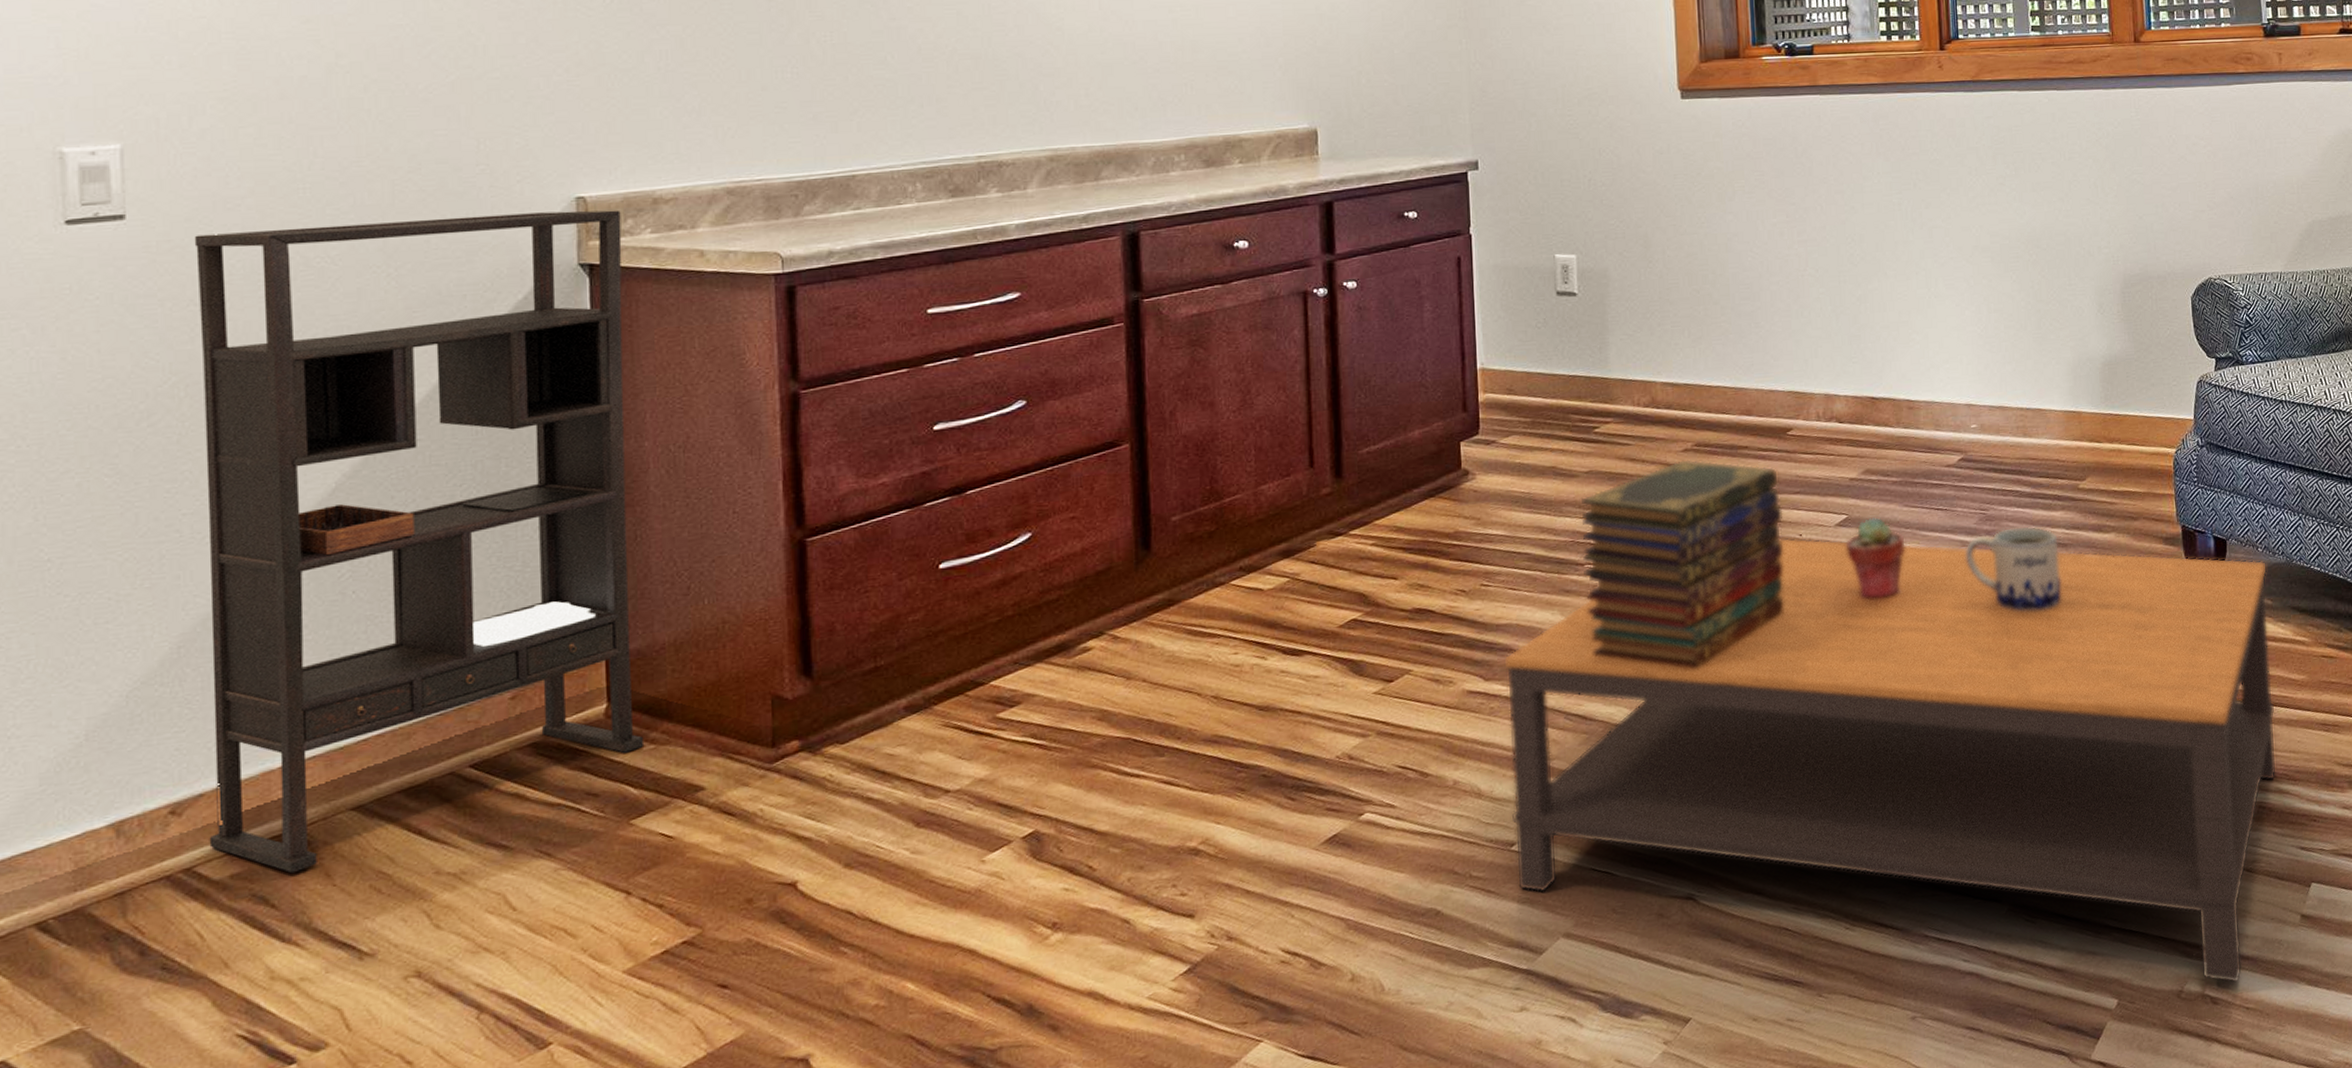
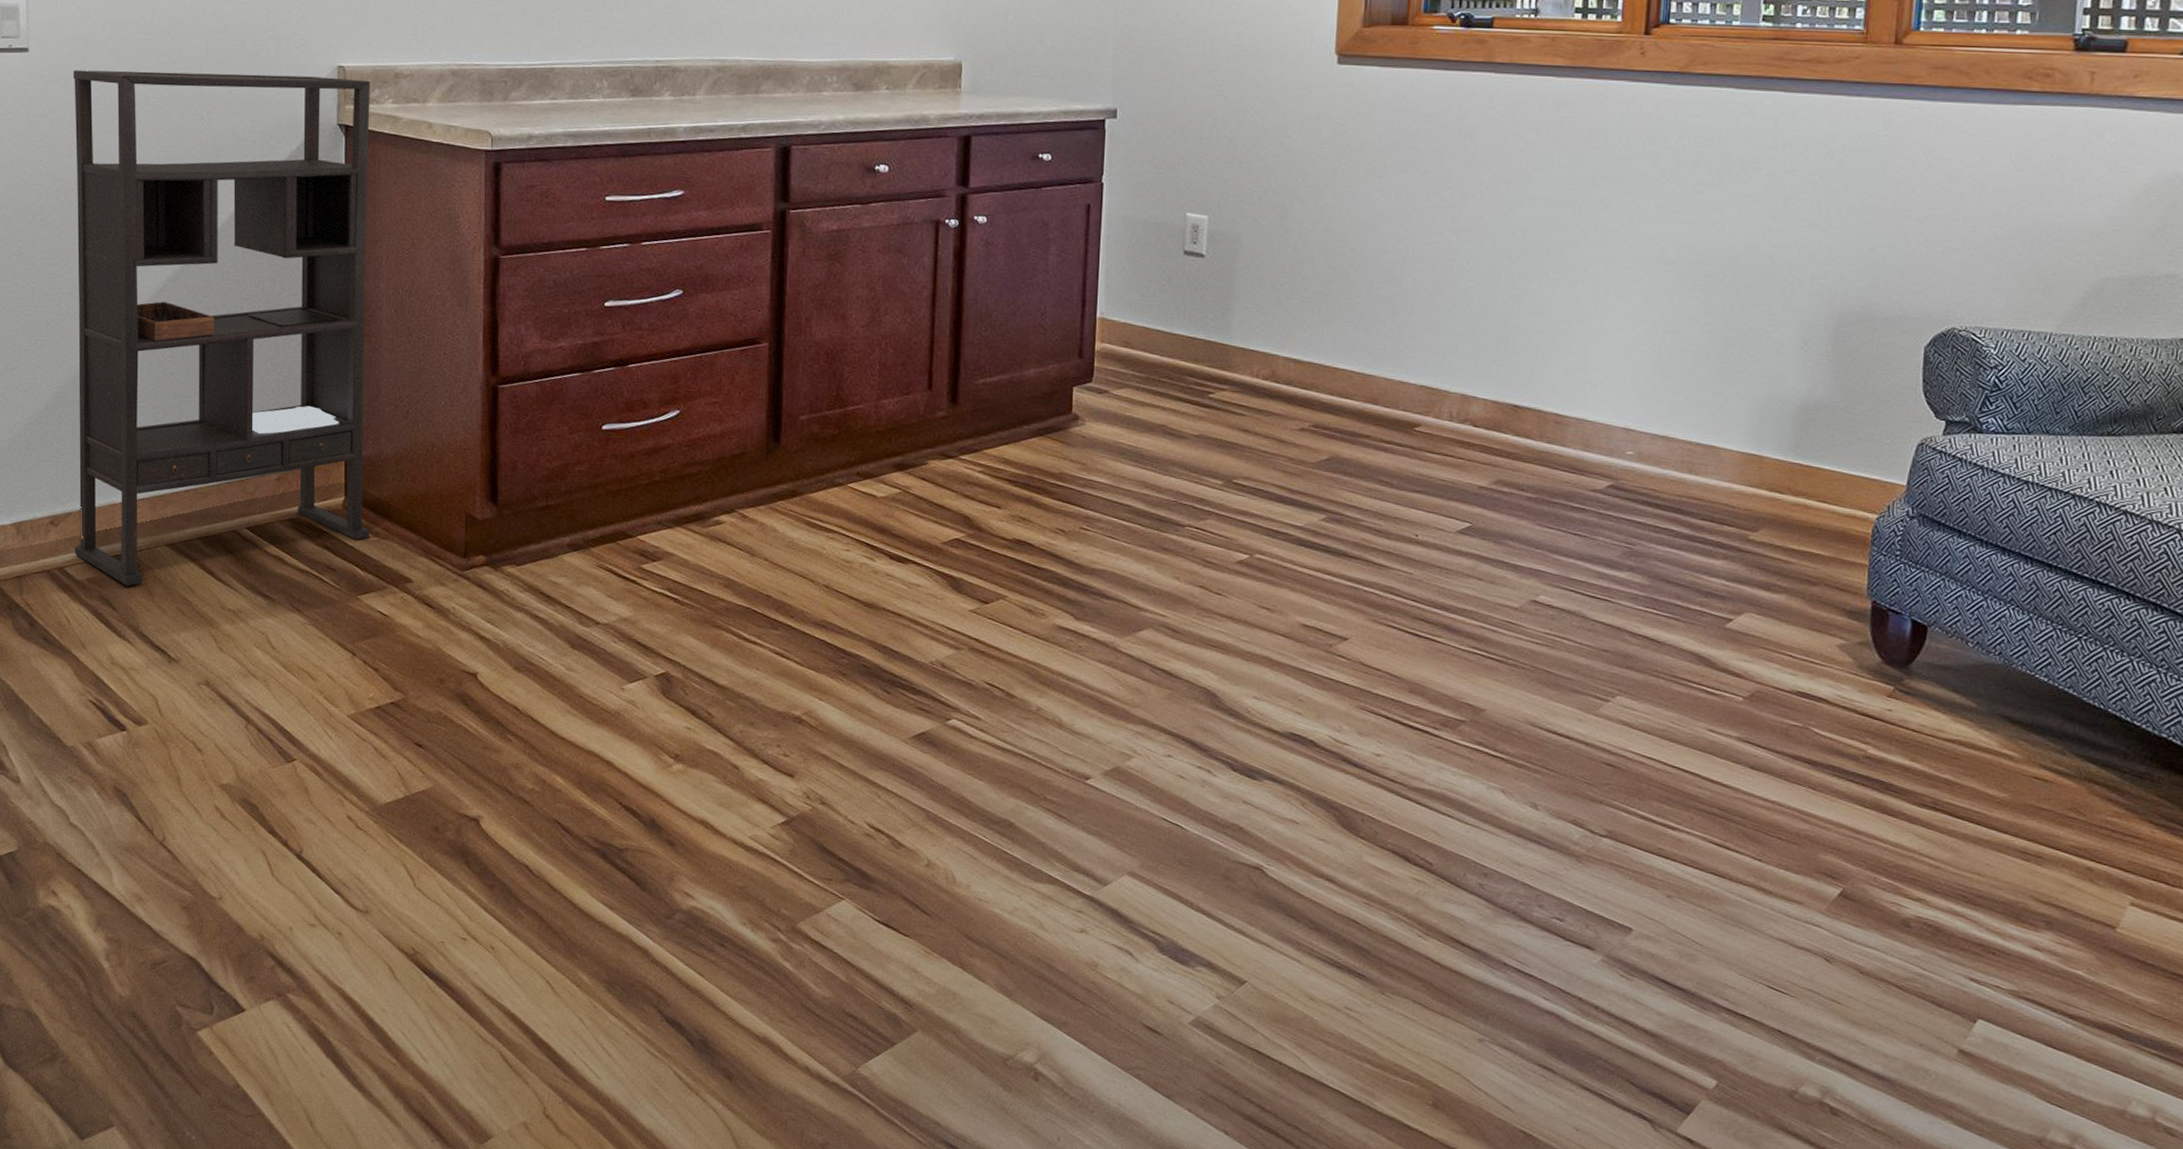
coffee table: present [1503,537,2277,983] -> none [1088,535,1977,1100]
book stack: present [1581,459,1784,670] -> none [1183,438,1401,649]
potted succulent: present [1845,516,1906,600] -> none [1466,530,1535,616]
mug: present [1965,525,2061,612] -> none [1601,567,1715,663]

